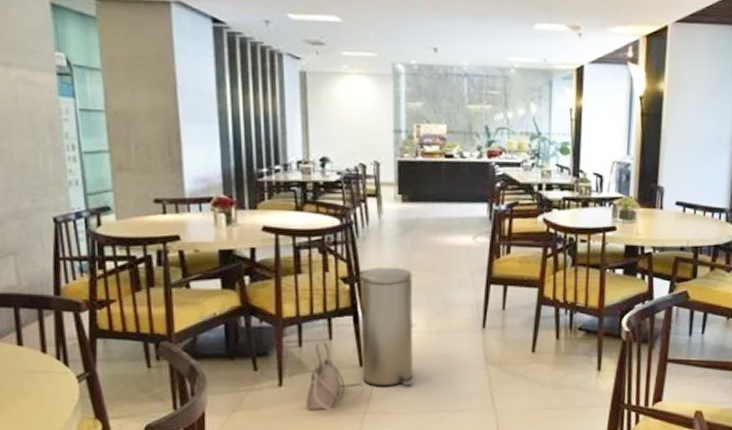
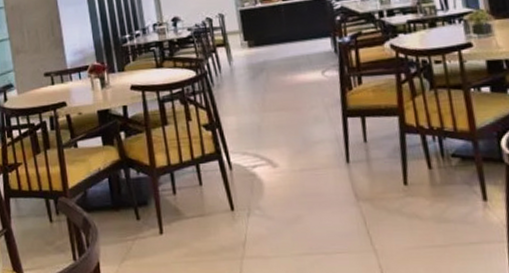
handbag: present [305,342,365,412] -> none [185,188,239,258]
pedal bin: present [358,267,414,387] -> none [218,110,285,231]

